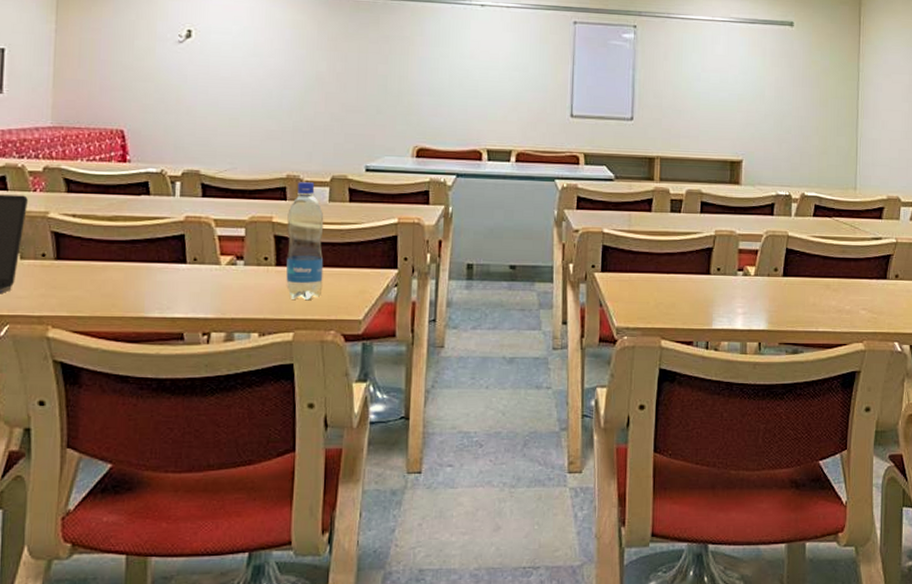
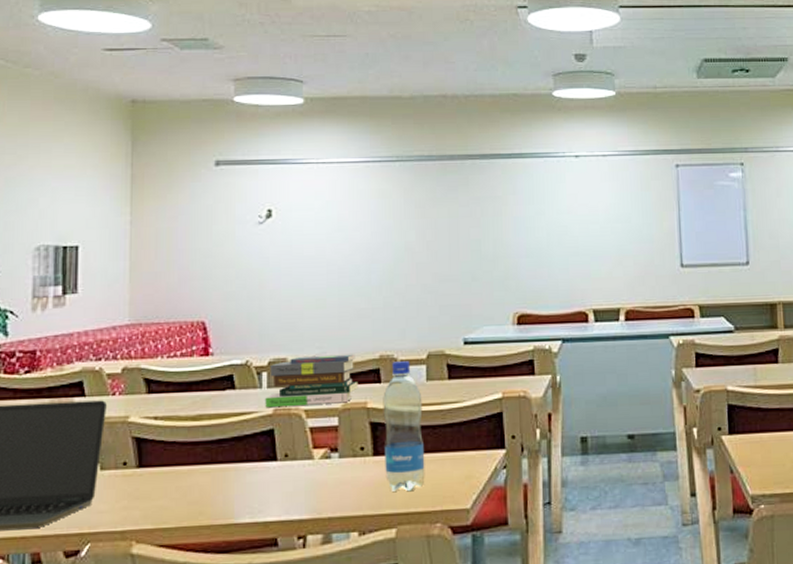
books: none [177,170,266,216] -> present [265,354,358,408]

